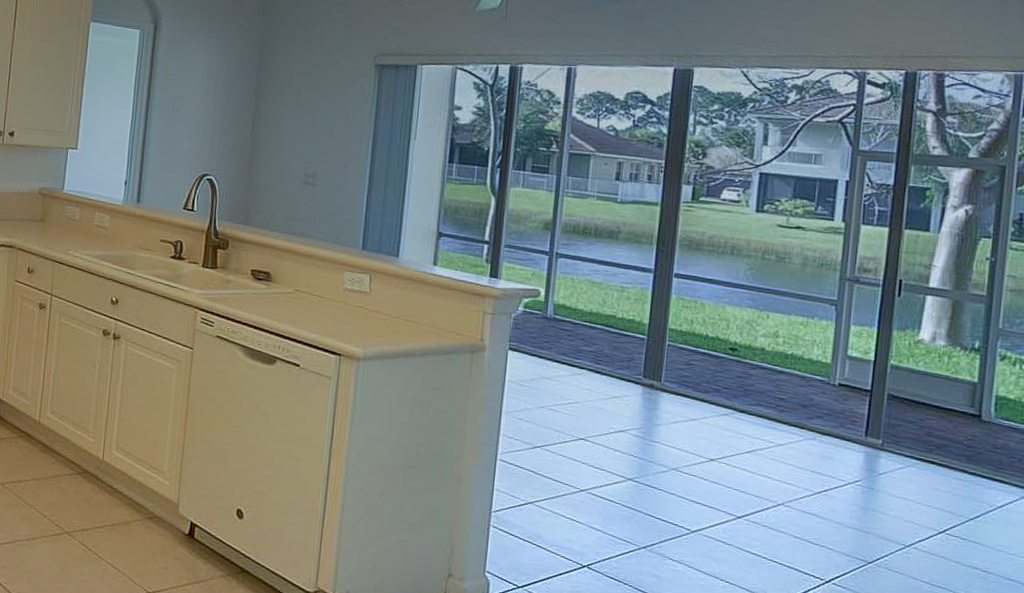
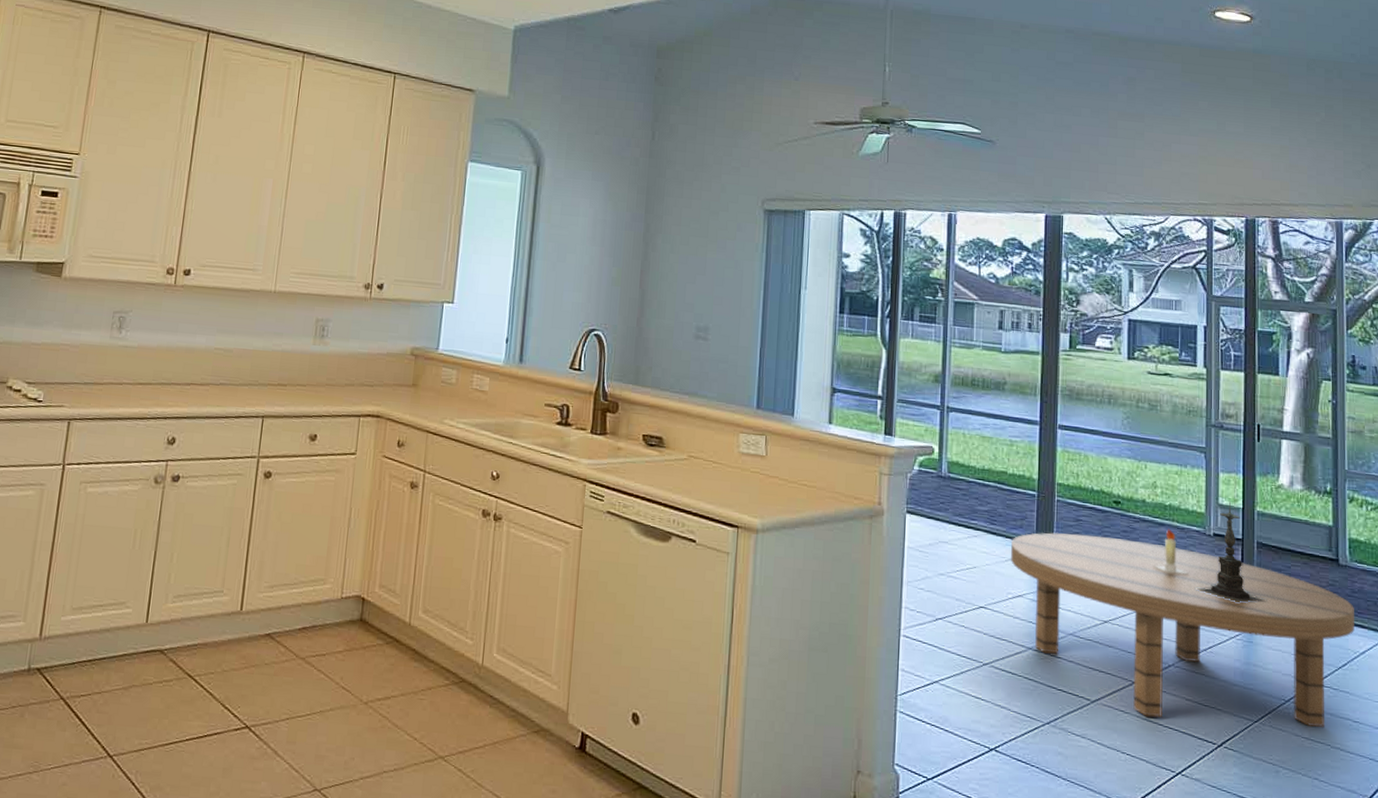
dining table: none [615,374,995,574] -> present [1011,528,1354,728]
candle holder: none [814,353,894,451] -> present [1196,501,1267,603]

